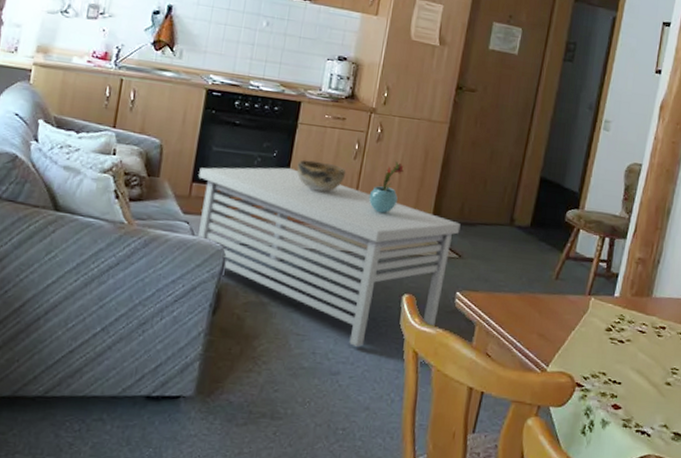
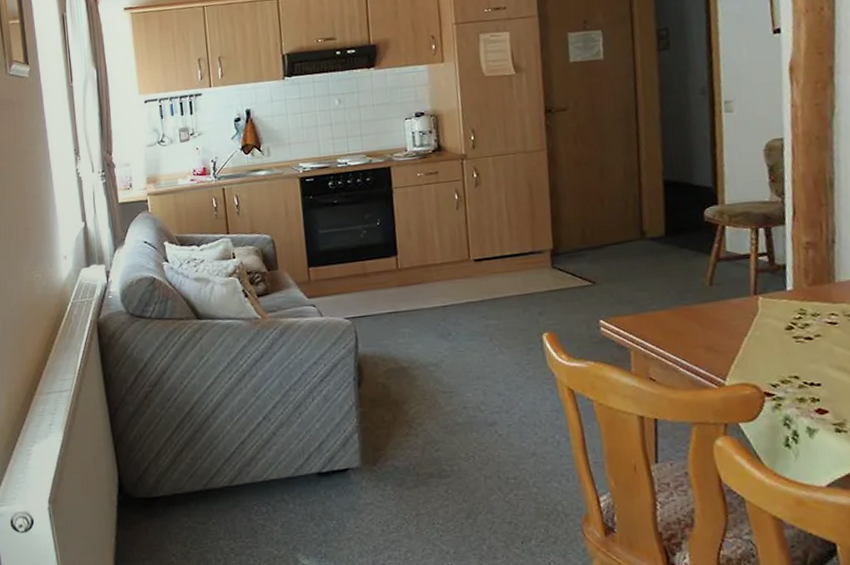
coffee table: present [197,167,461,347] -> none [312,232,587,394]
decorative bowl: present [297,160,346,192] -> none [402,219,453,250]
potted flower: present [368,160,404,214] -> none [481,201,512,257]

